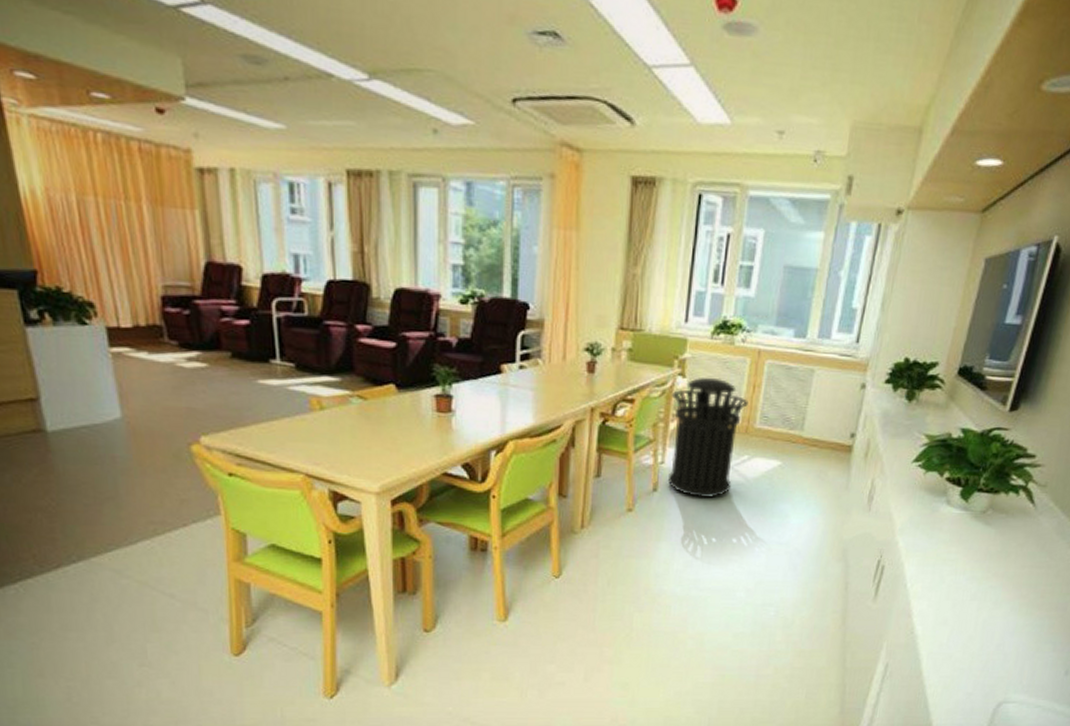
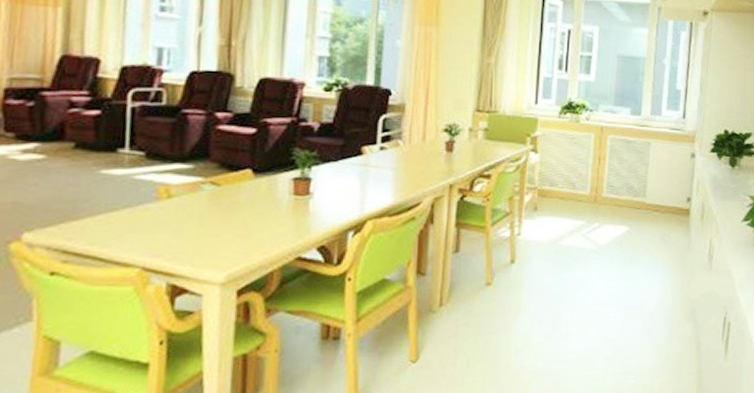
trash can: present [667,377,748,499] -> none [524,152,595,268]

